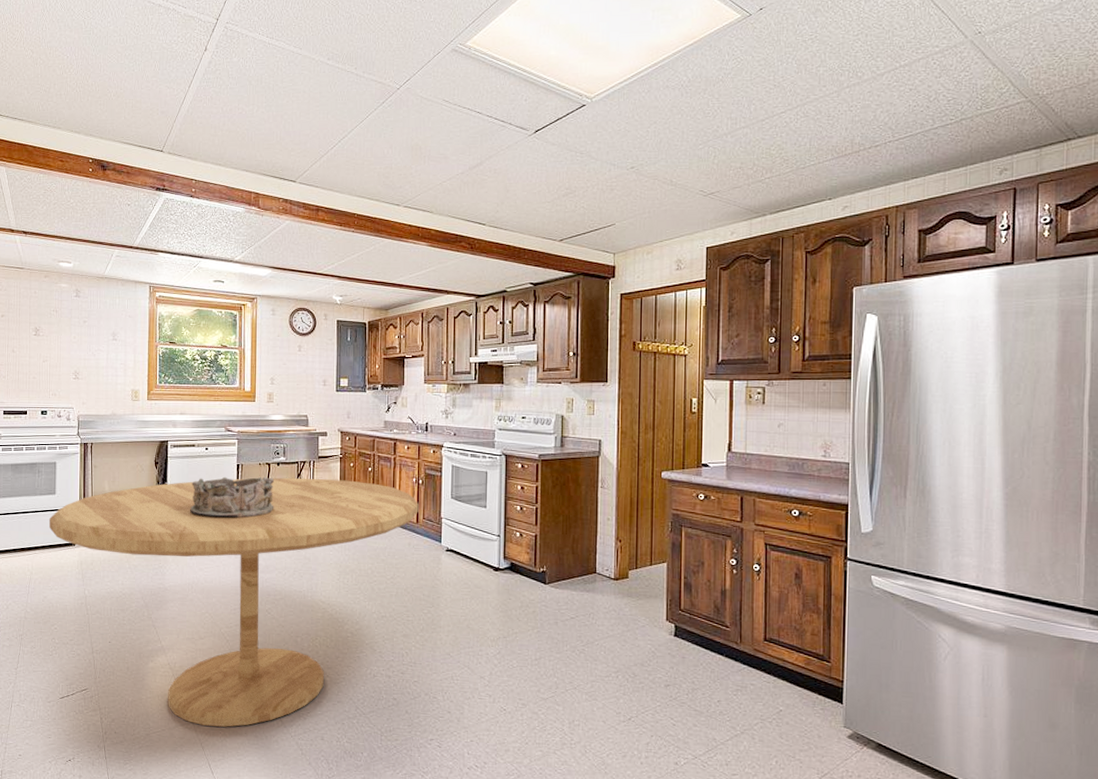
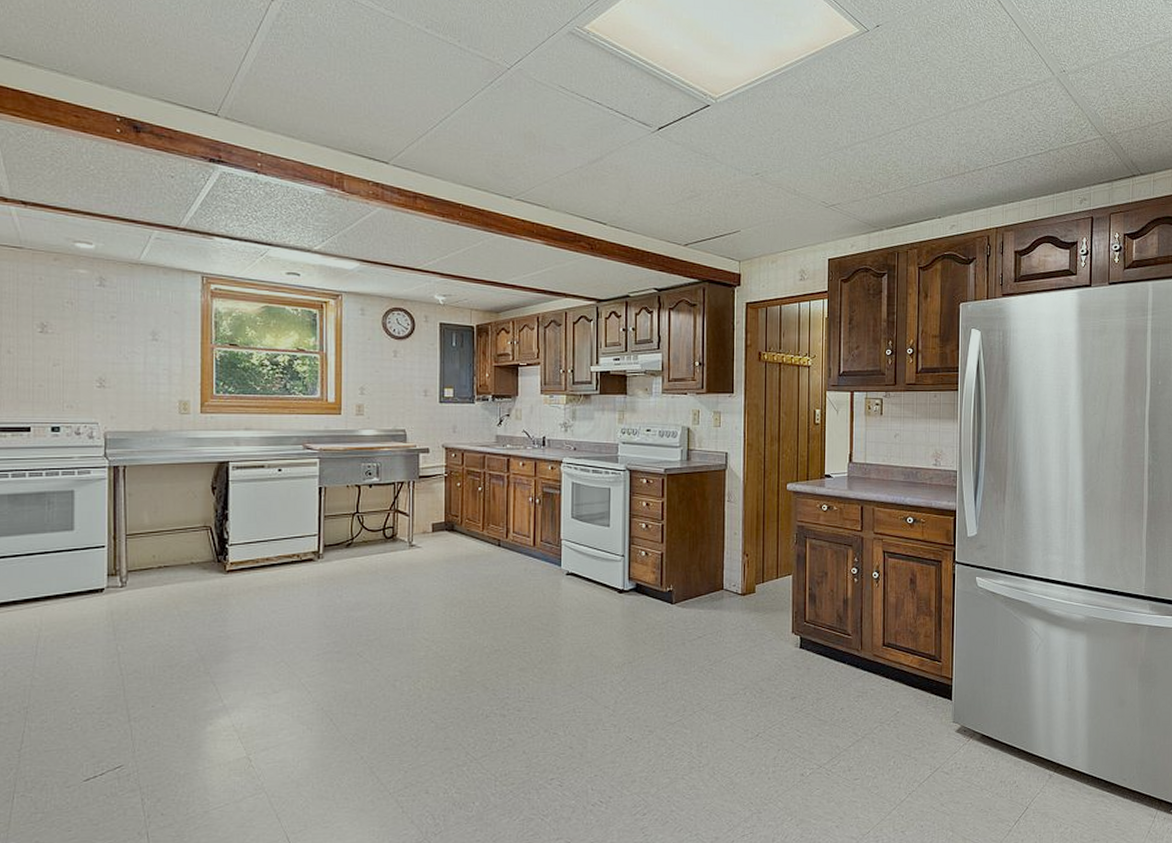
dining table: present [48,478,419,727] -> none [64,500,535,793]
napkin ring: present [190,476,275,518] -> none [259,500,366,550]

